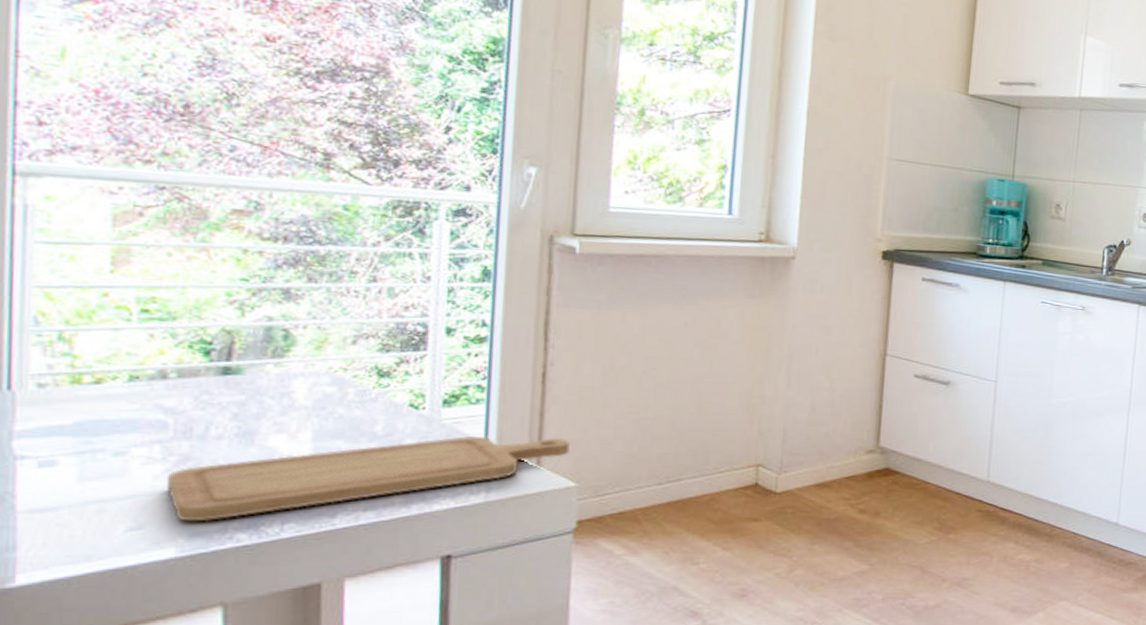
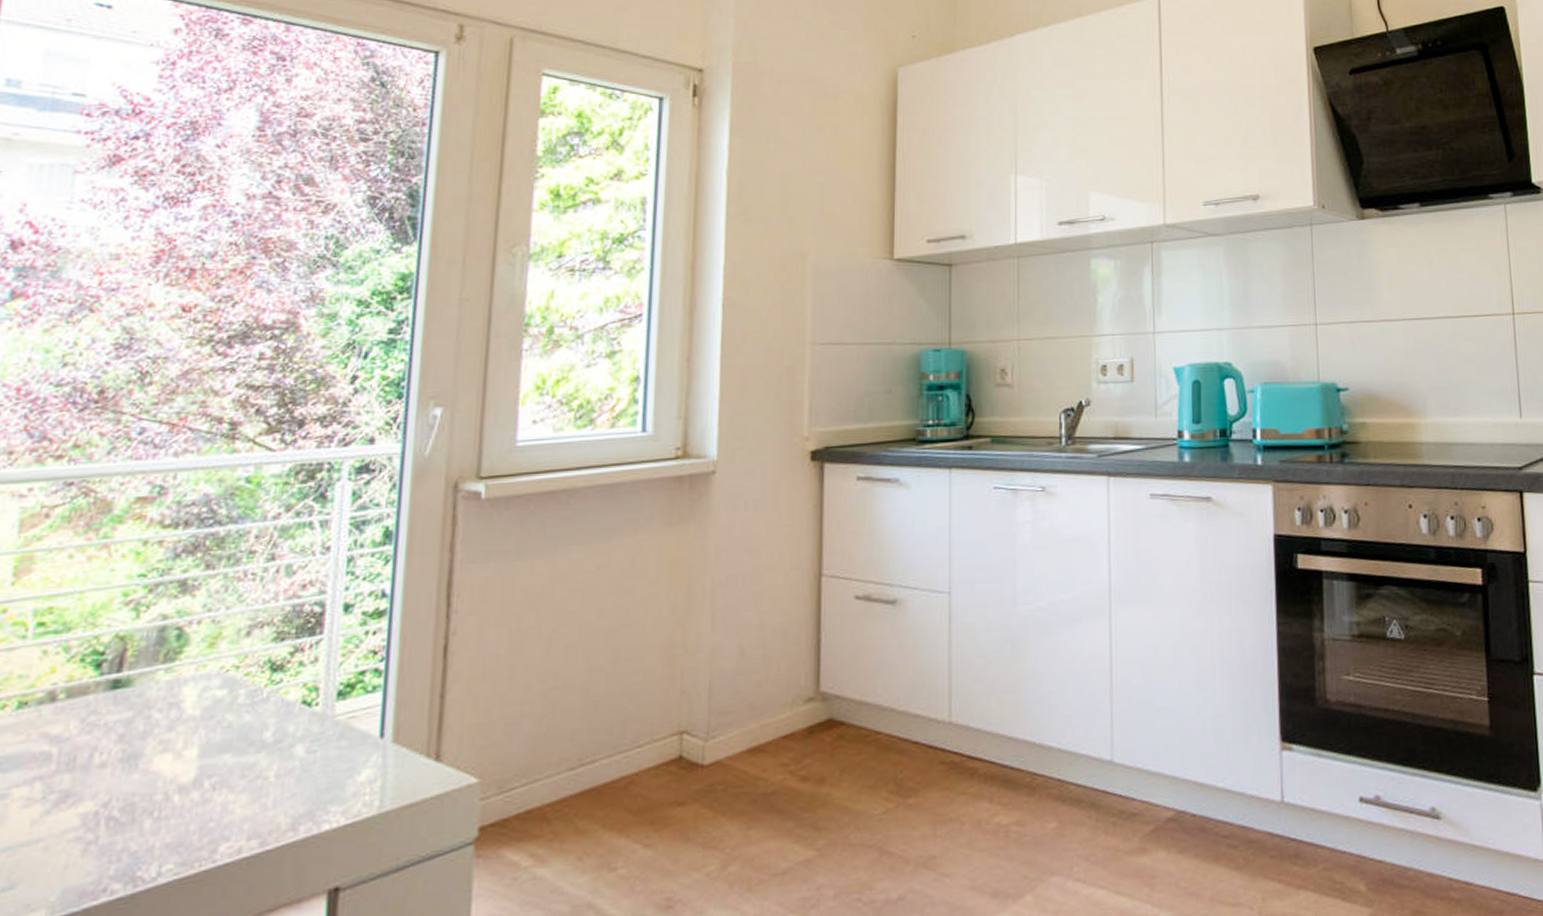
chopping board: present [166,435,571,522] -> none [43,723,474,874]

